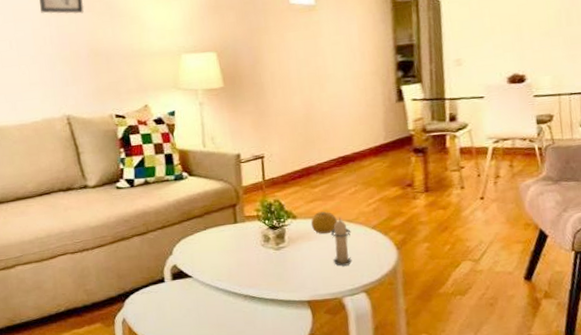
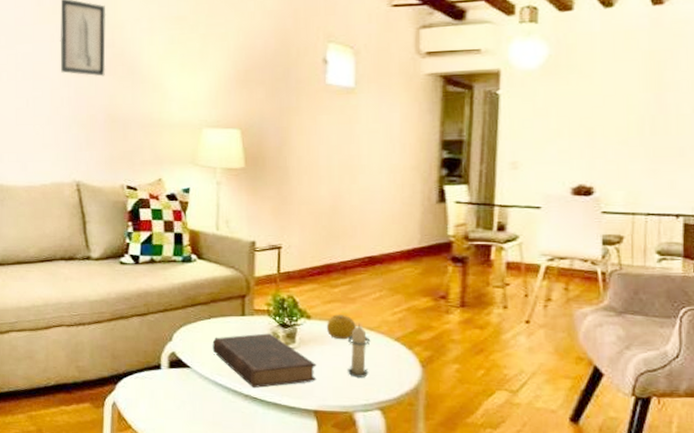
book: none [210,236,307,289] -> present [212,333,317,389]

